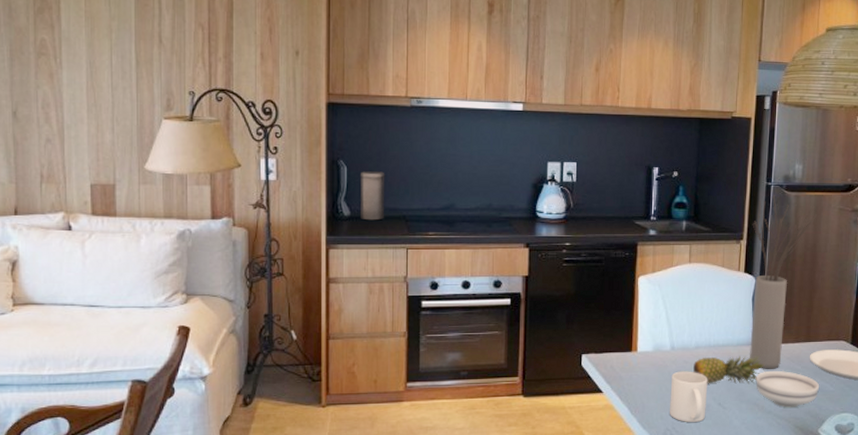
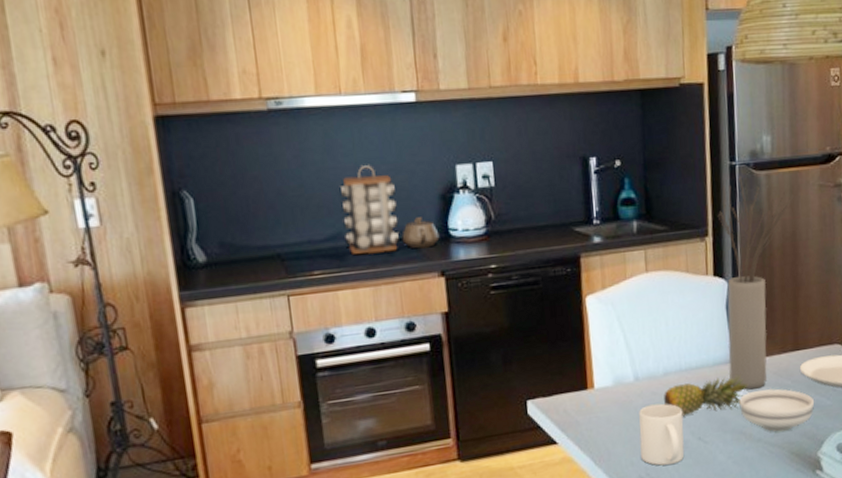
canister: present [359,171,385,221] -> none [212,199,254,266]
spice rack: none [456,155,499,225] -> present [340,165,399,255]
teapot: none [499,199,529,224] -> present [402,217,440,249]

